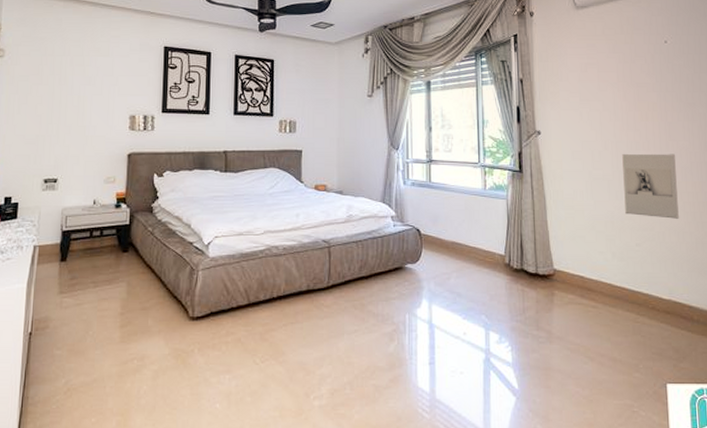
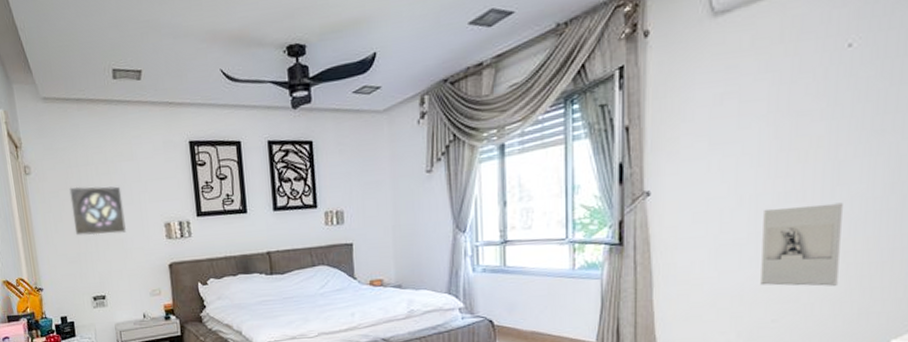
wall ornament: none [38,73,92,120] -> present [69,186,126,236]

